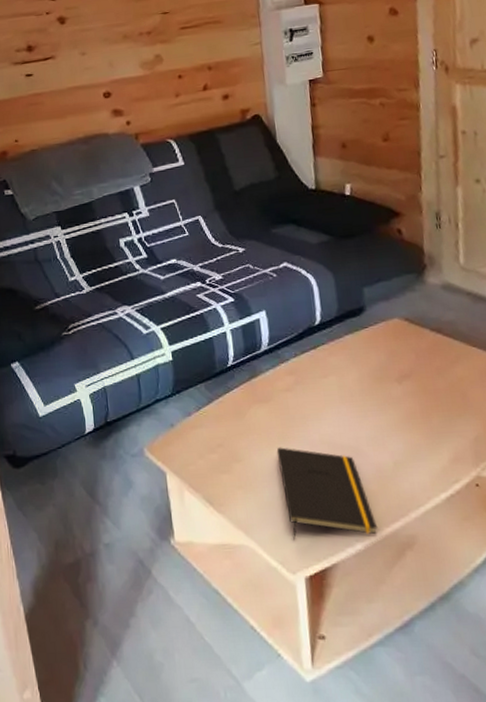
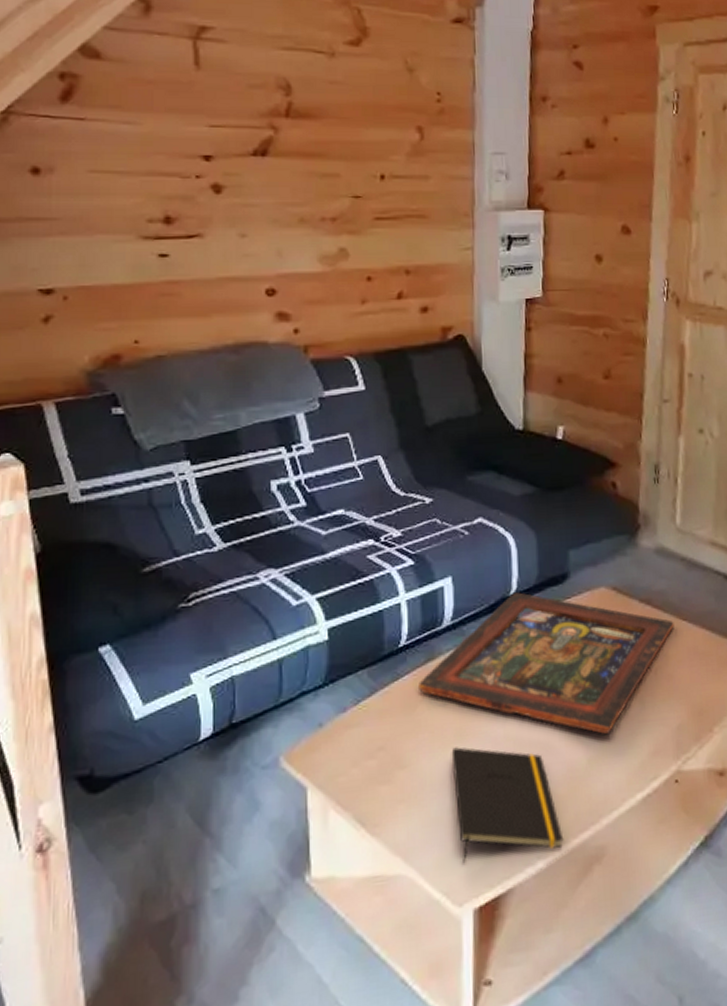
religious icon: none [246,323,465,442] -> present [419,592,674,734]

